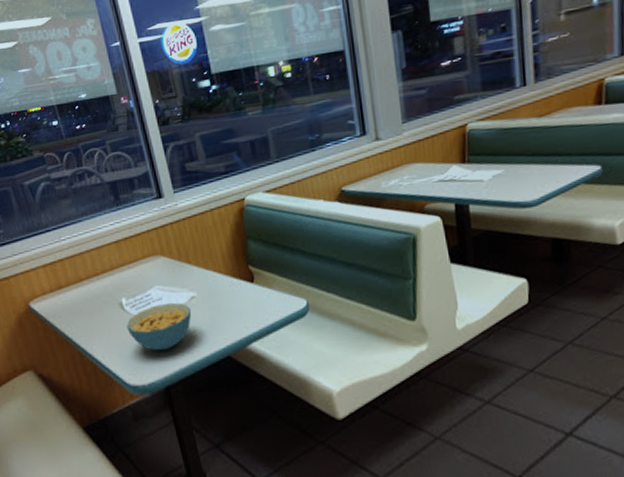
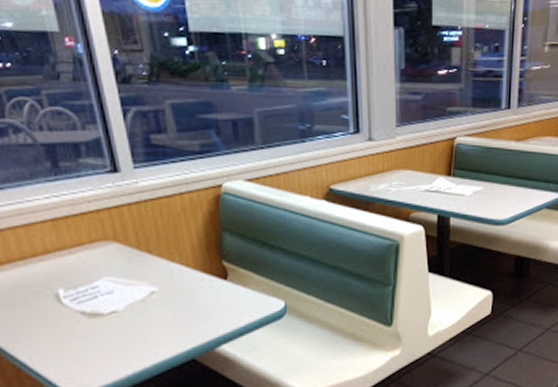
cereal bowl: present [126,302,191,351] -> none [64,297,150,352]

